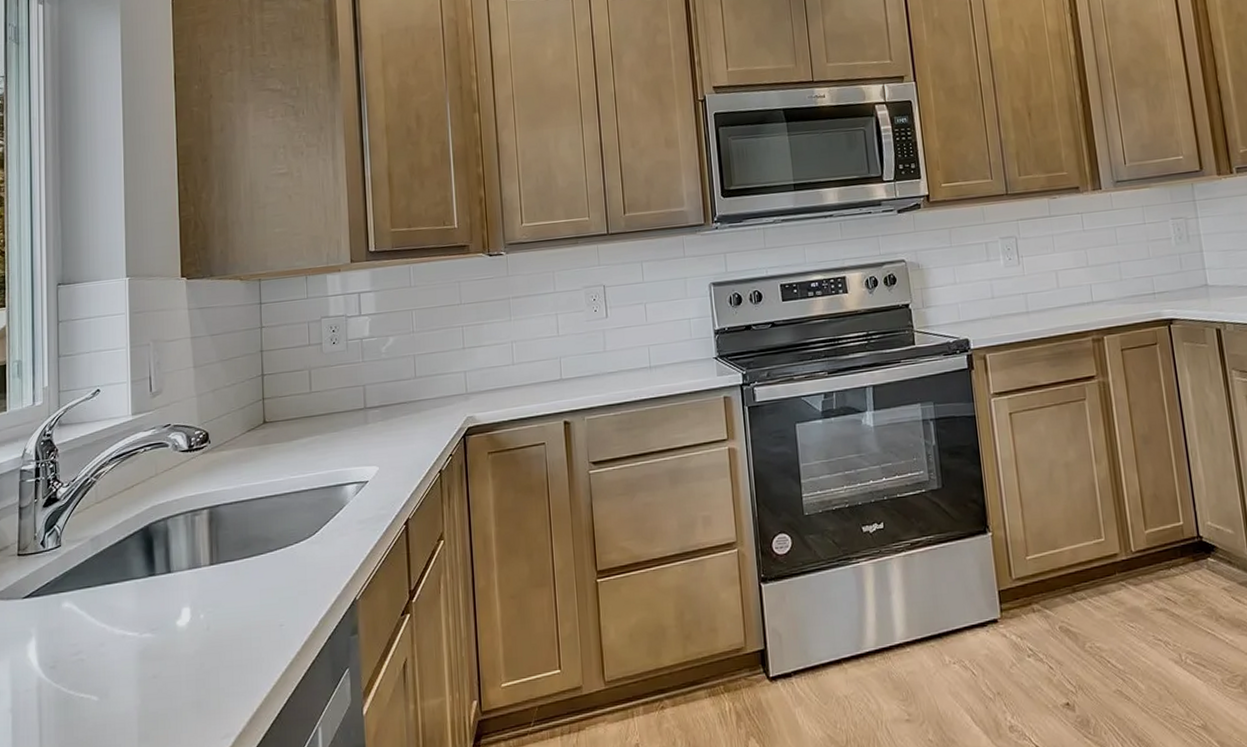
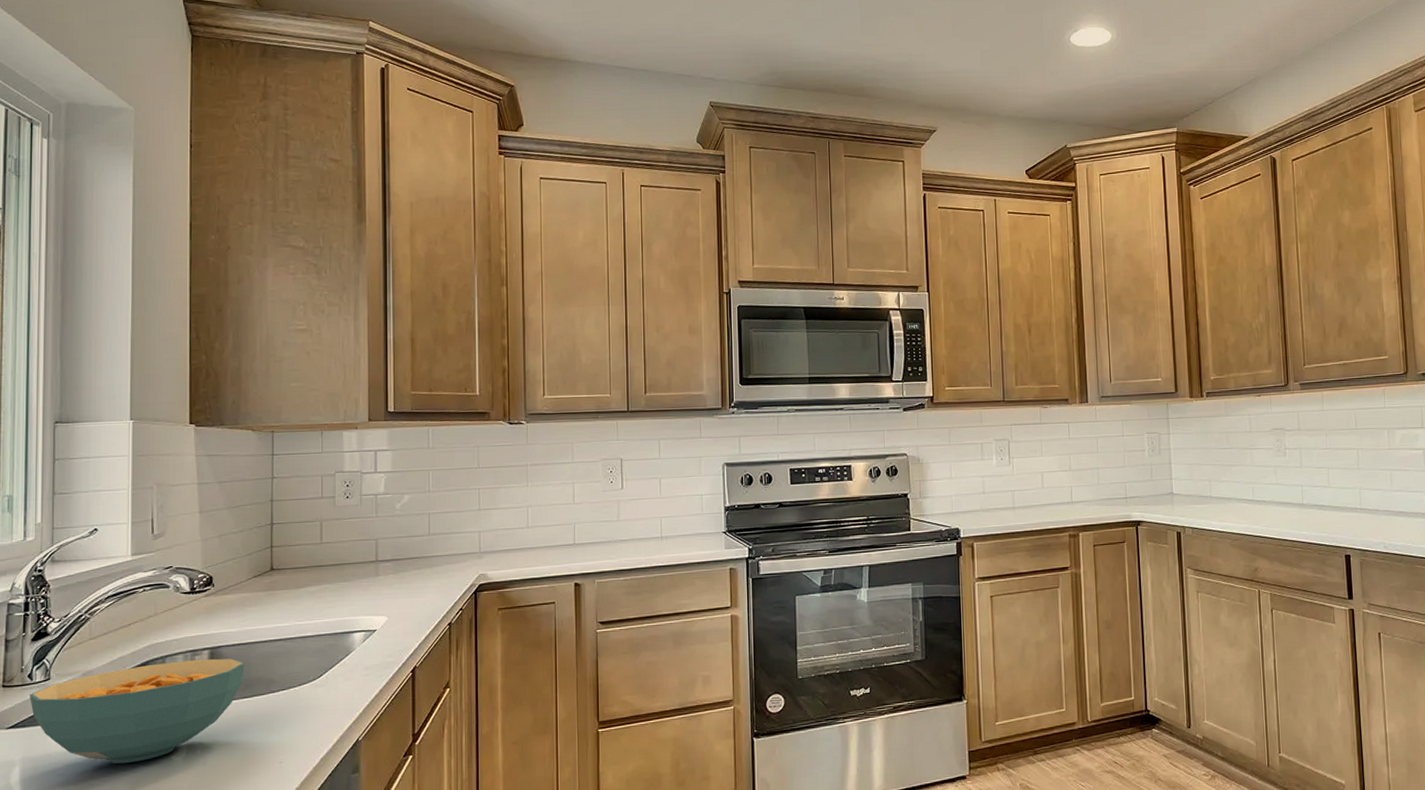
cereal bowl: none [43,517,243,631] -> present [30,658,245,763]

